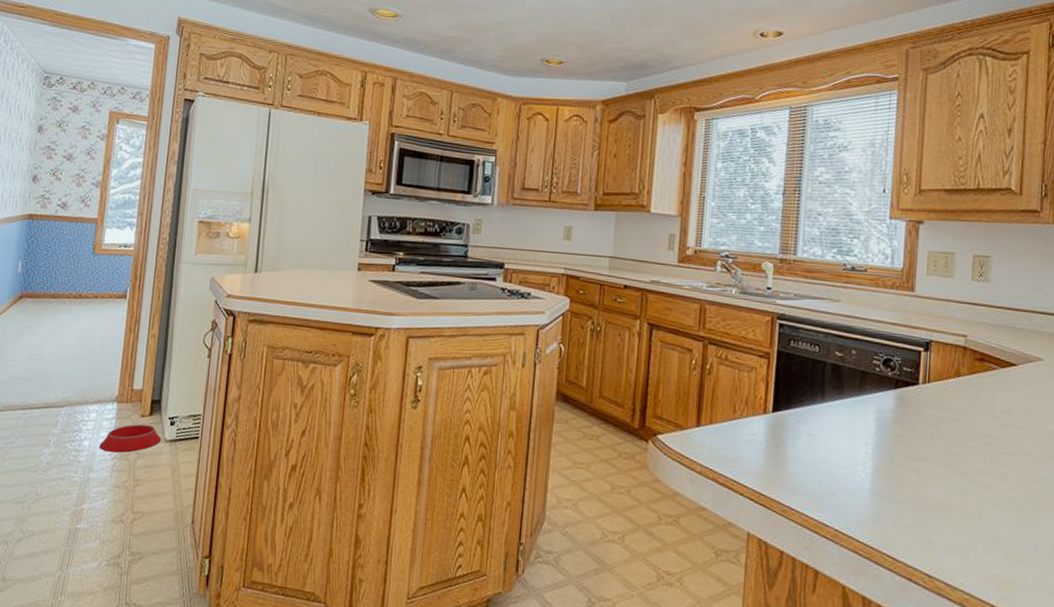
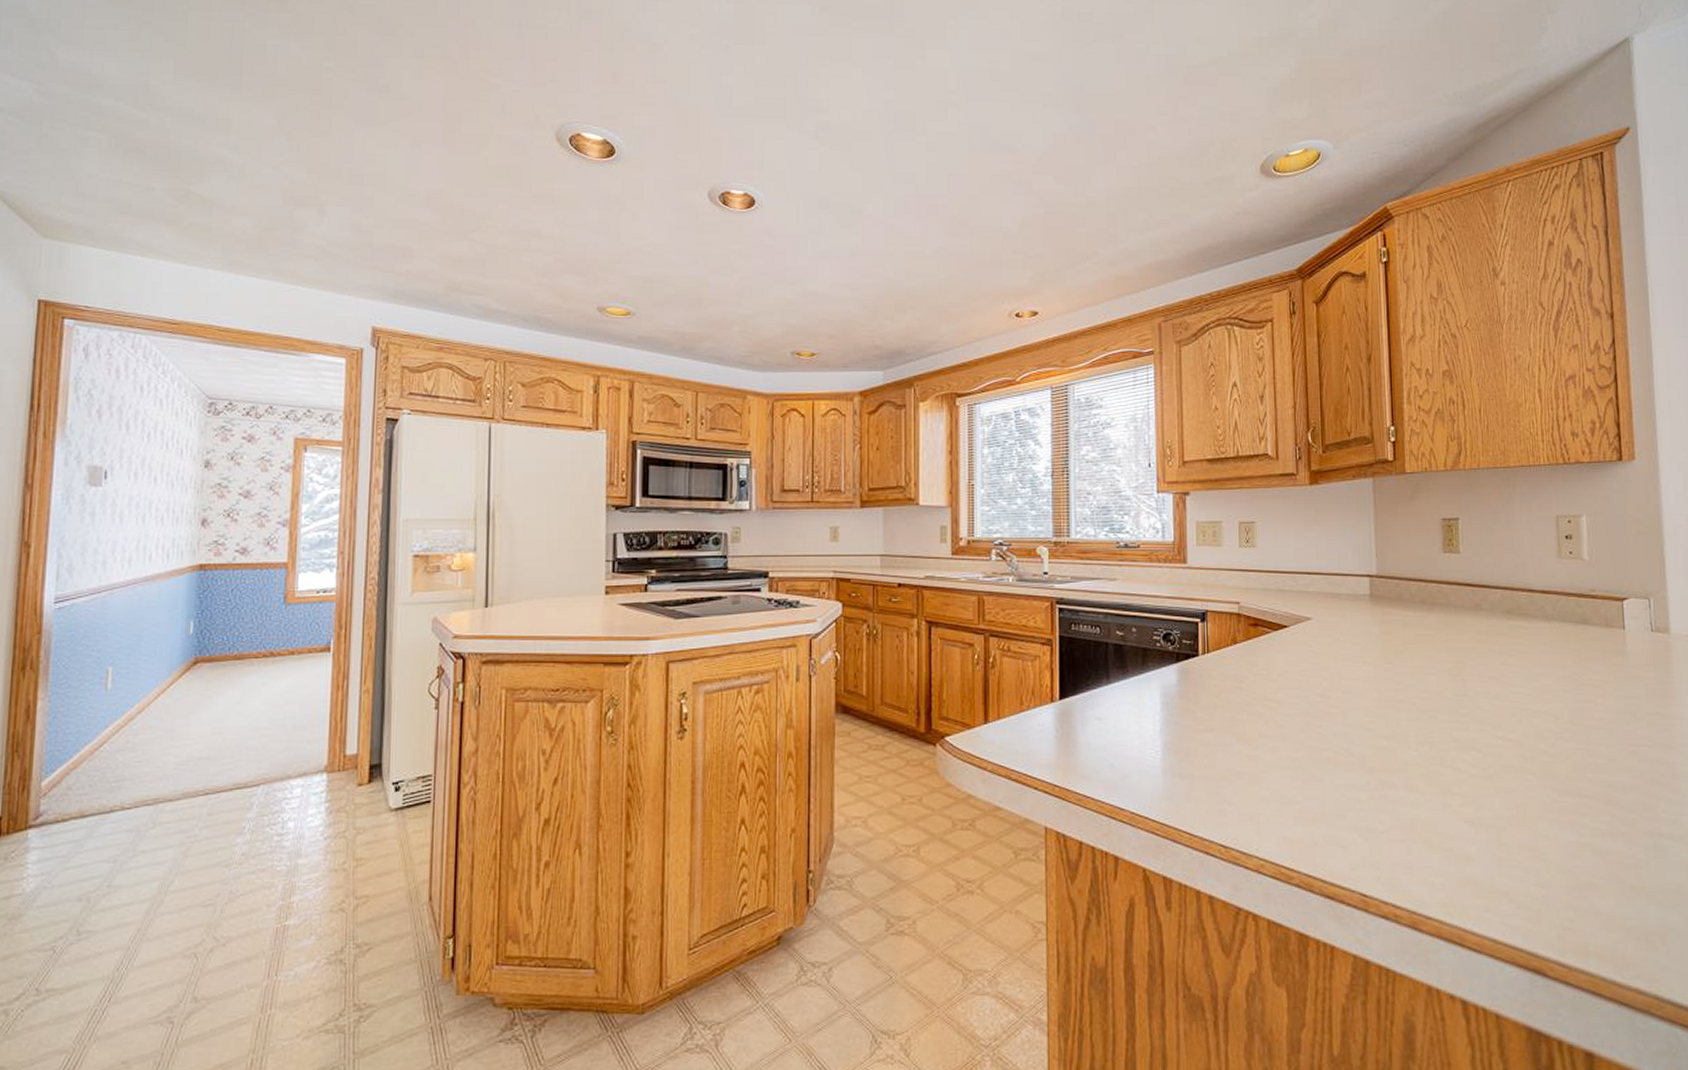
pet bowl: present [99,424,161,453] -> none [307,793,384,831]

